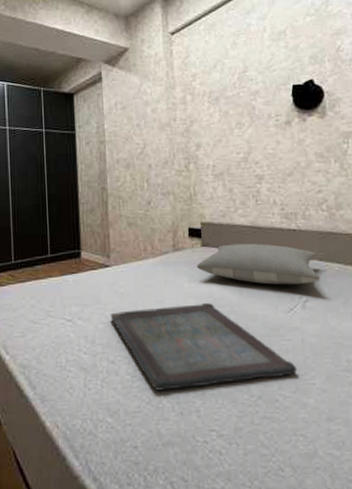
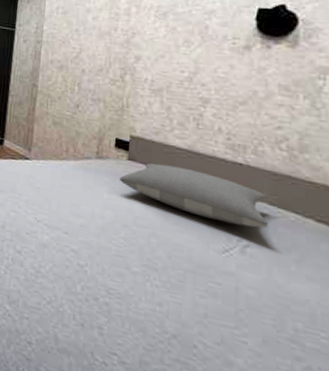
serving tray: present [110,302,298,391] -> none [23,204,226,324]

